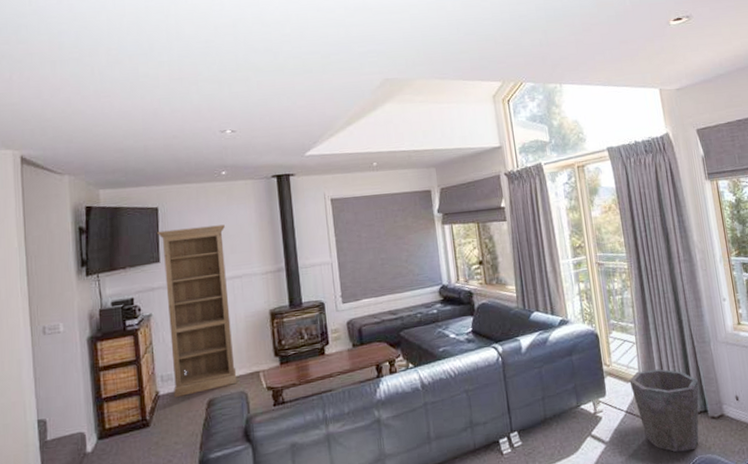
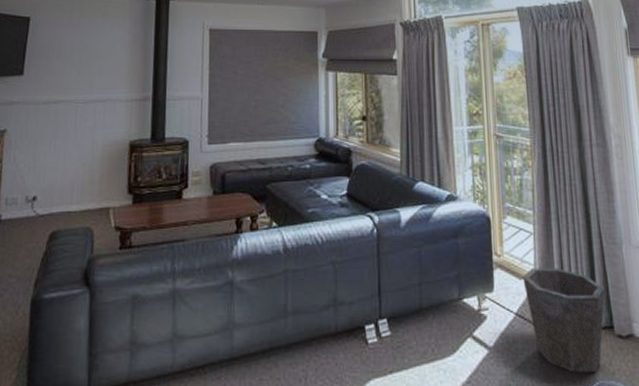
bookshelf: present [156,224,237,397] -> none [16,42,95,224]

